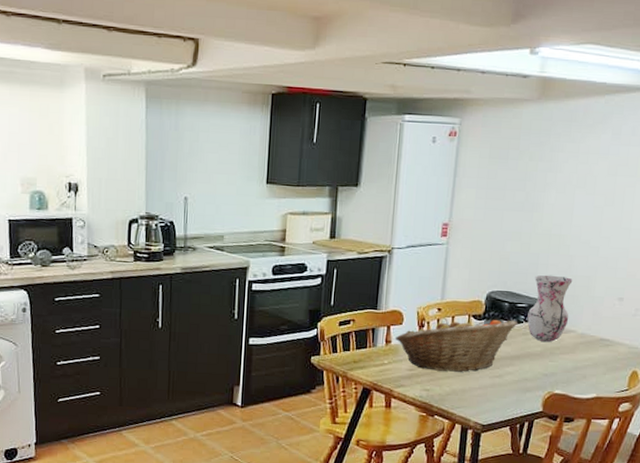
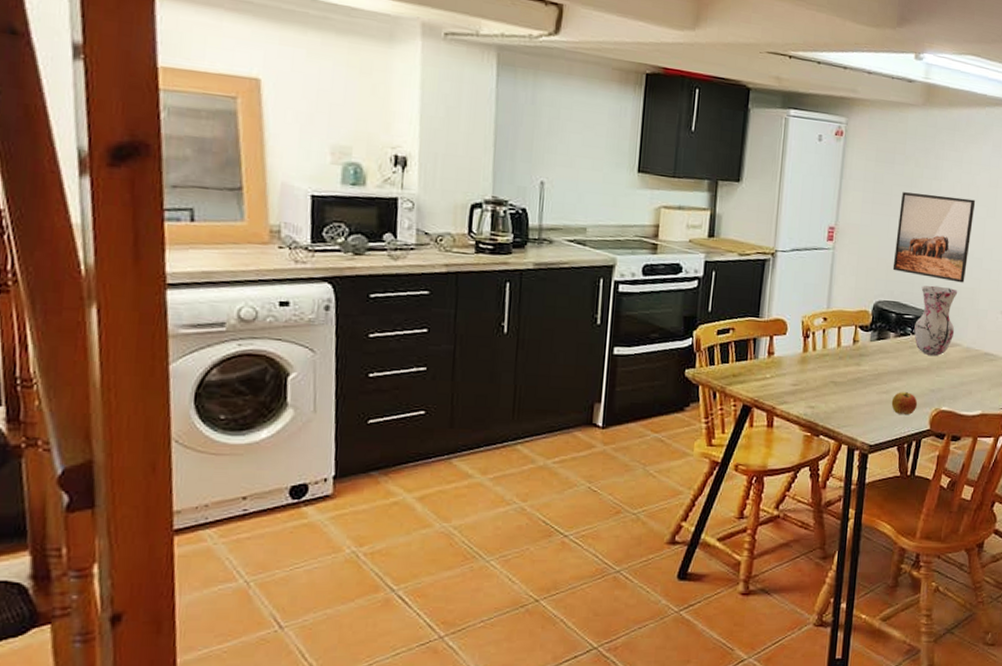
fruit basket: present [394,318,518,372] -> none [777,329,905,388]
apple: none [504,376,531,397] -> present [891,392,918,415]
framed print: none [506,186,593,271] -> present [892,192,976,283]

